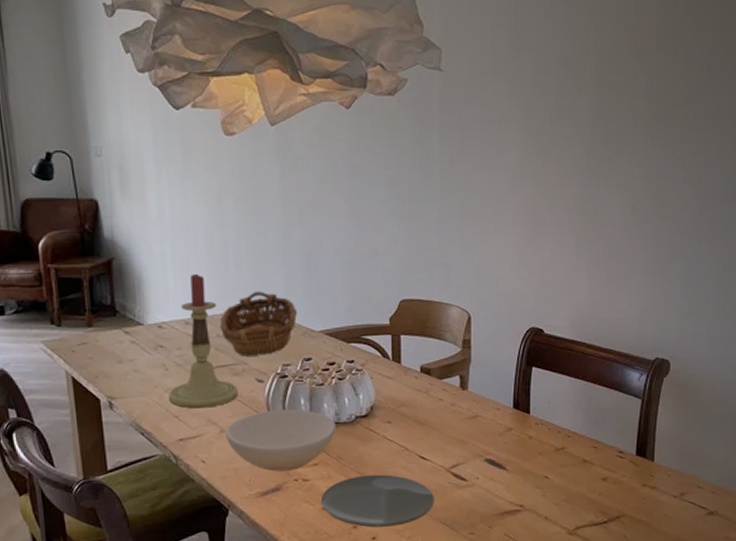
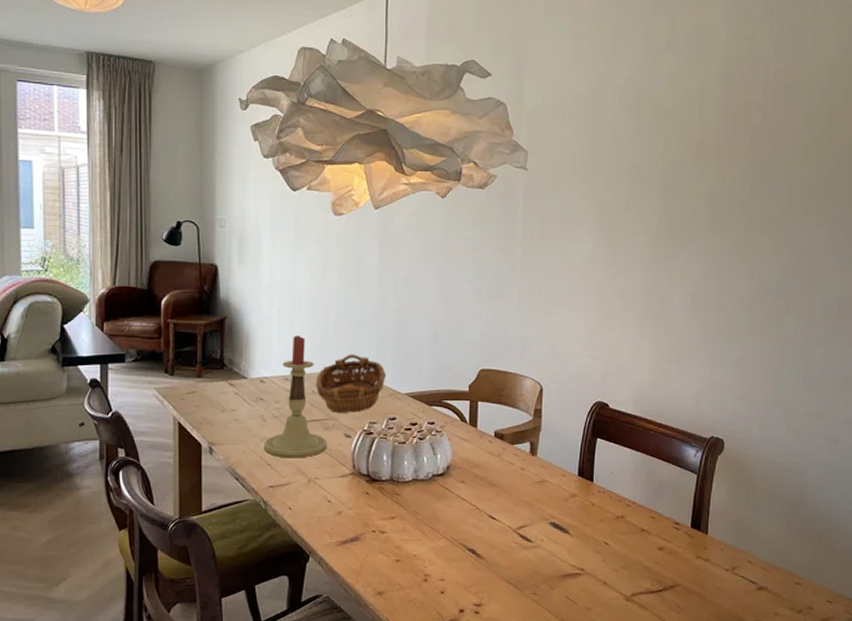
bowl: present [225,409,337,472] -> none [312,464,415,522]
plate: present [320,474,434,528] -> none [395,530,501,582]

